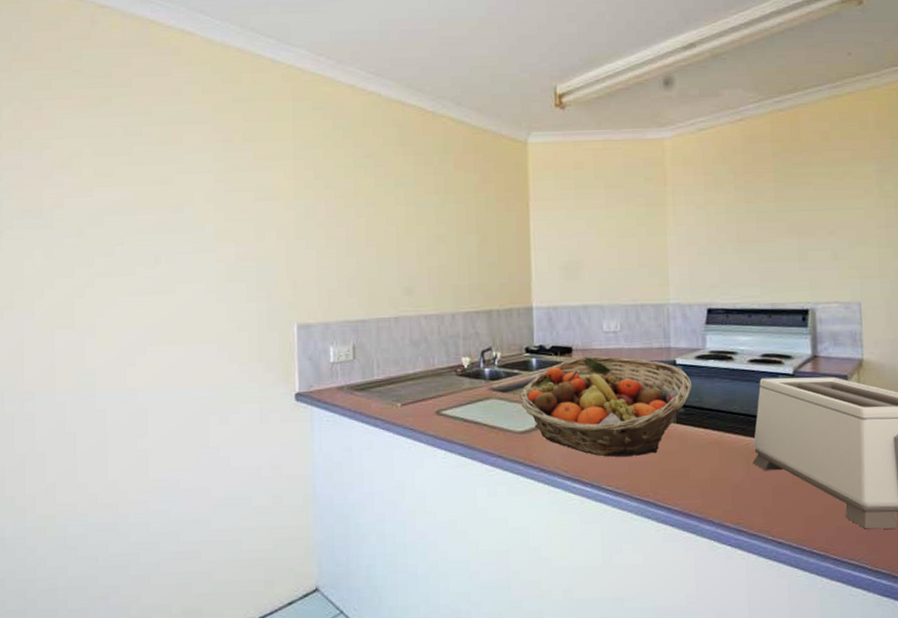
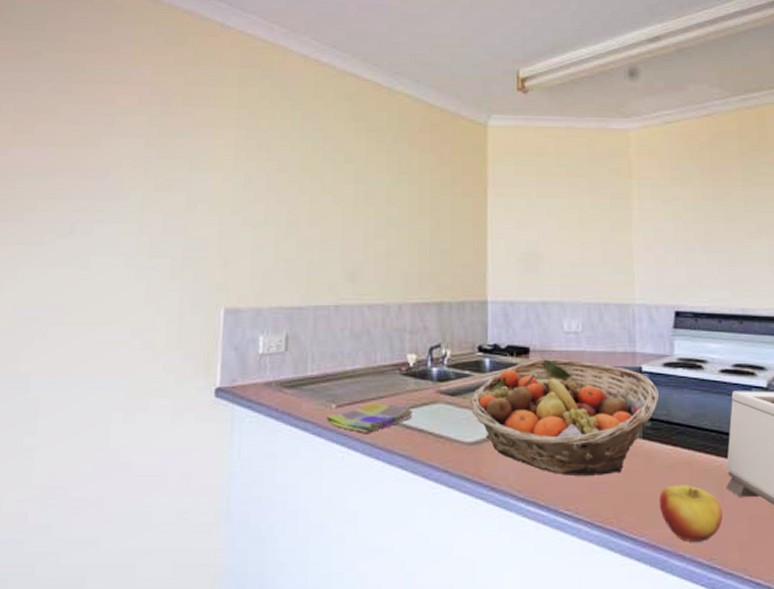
dish towel: none [393,399,469,428] -> present [326,401,413,434]
apple: none [691,461,749,509] -> present [659,485,723,542]

